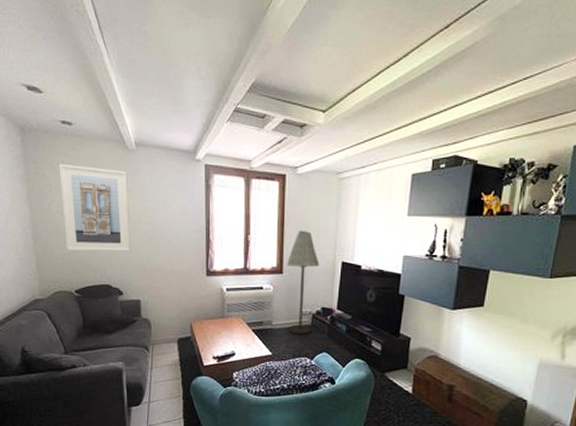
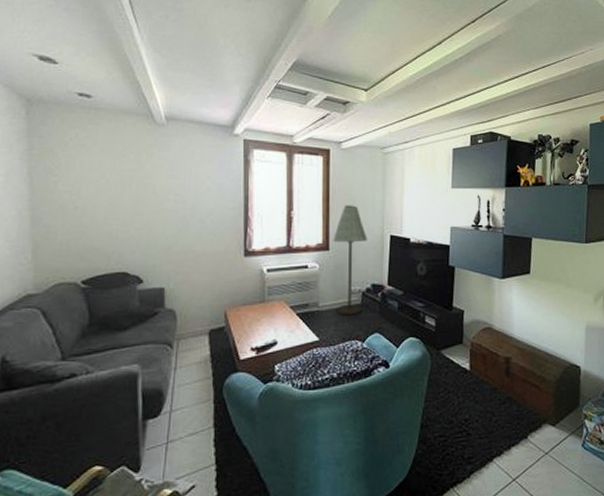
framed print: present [59,164,130,252] -> none [71,138,156,235]

